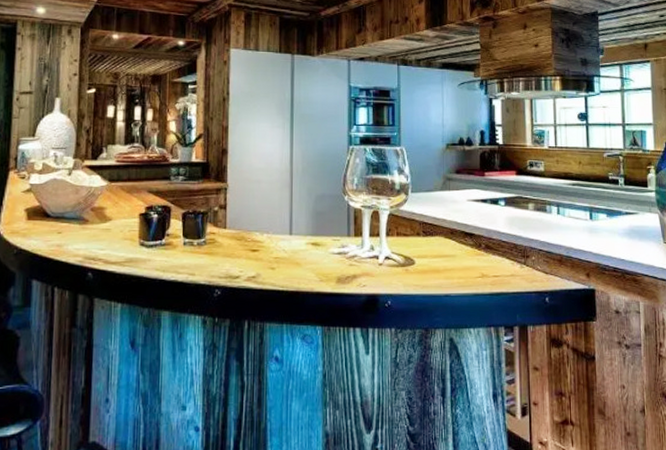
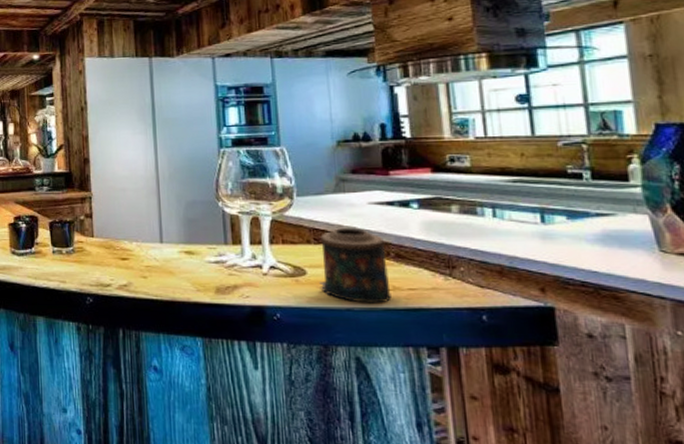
candle: none [425,222,480,289] -> present [319,228,391,303]

